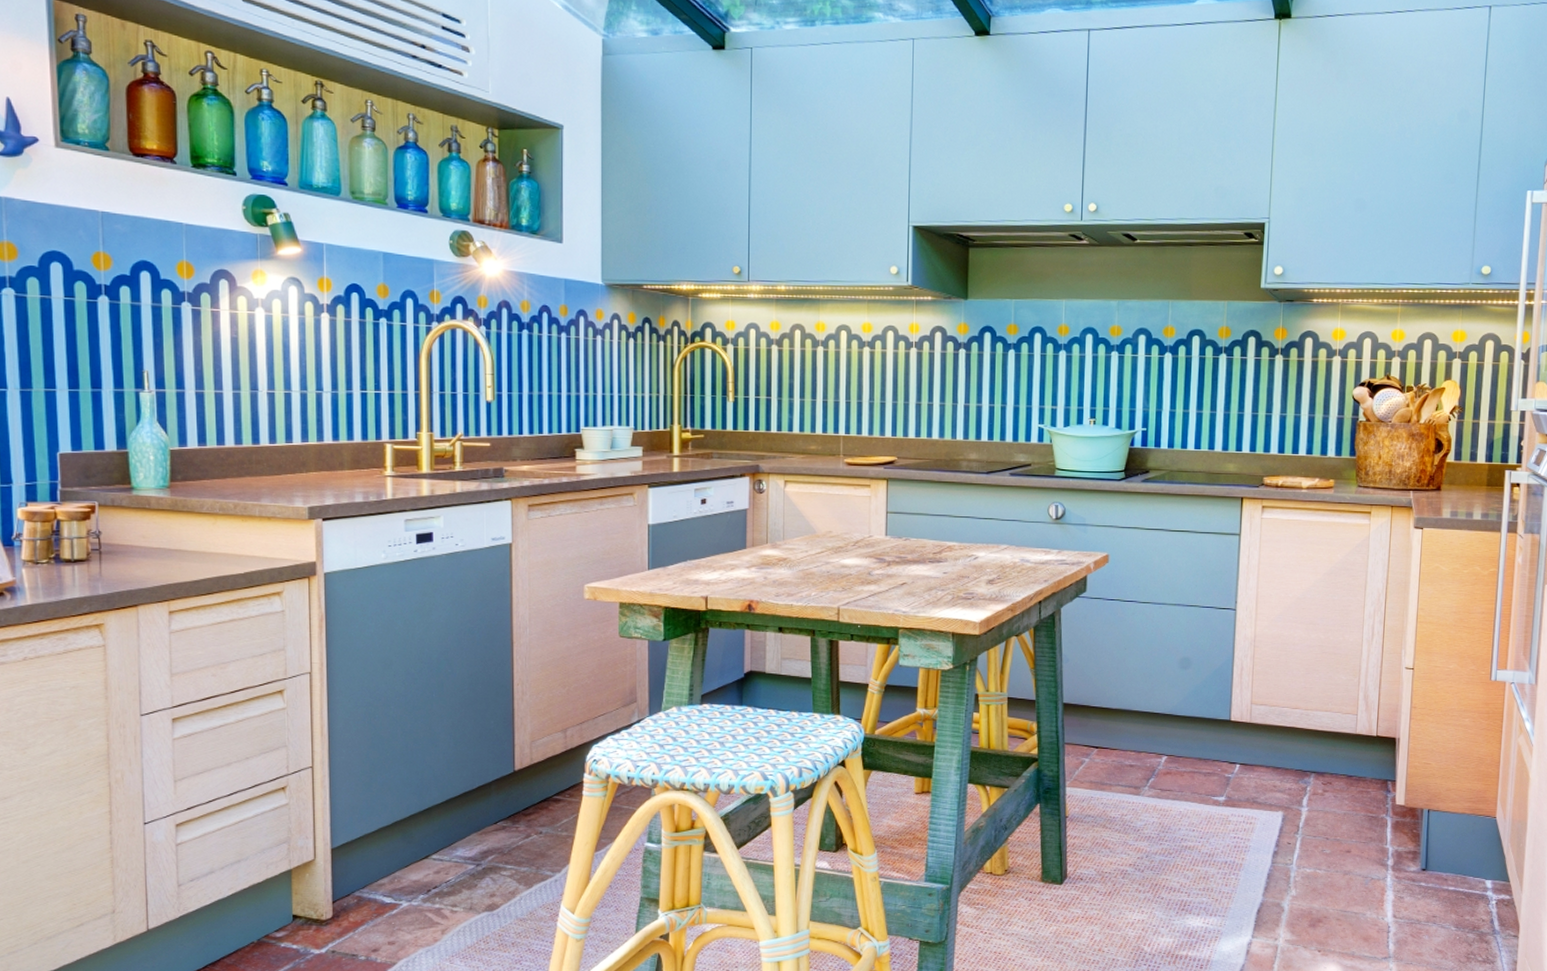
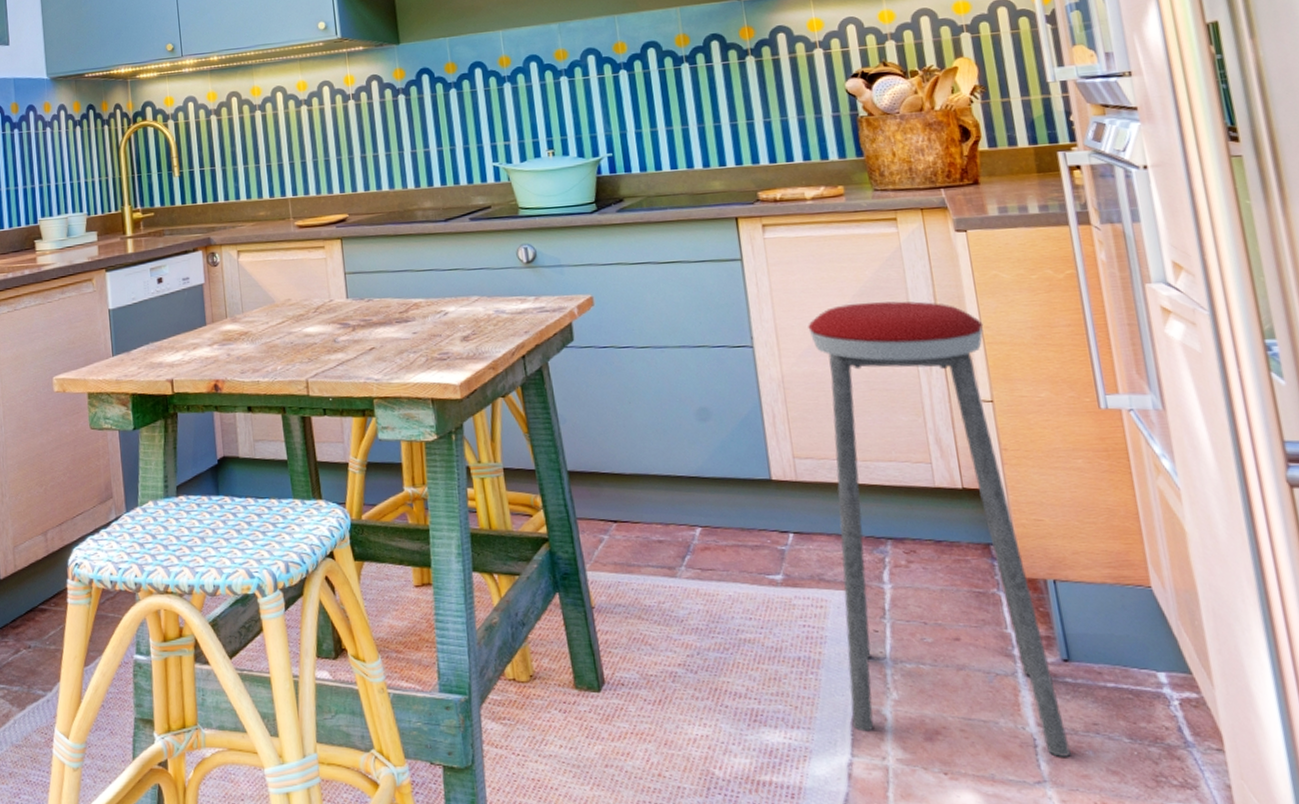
music stool: none [1257,580,1420,940] -> present [808,301,1071,757]

